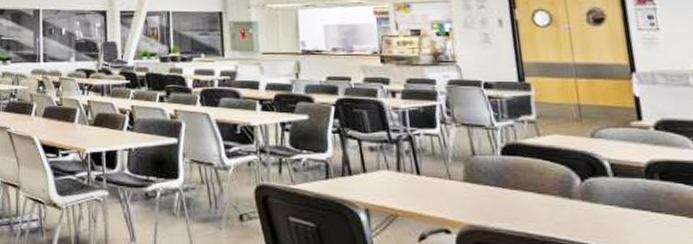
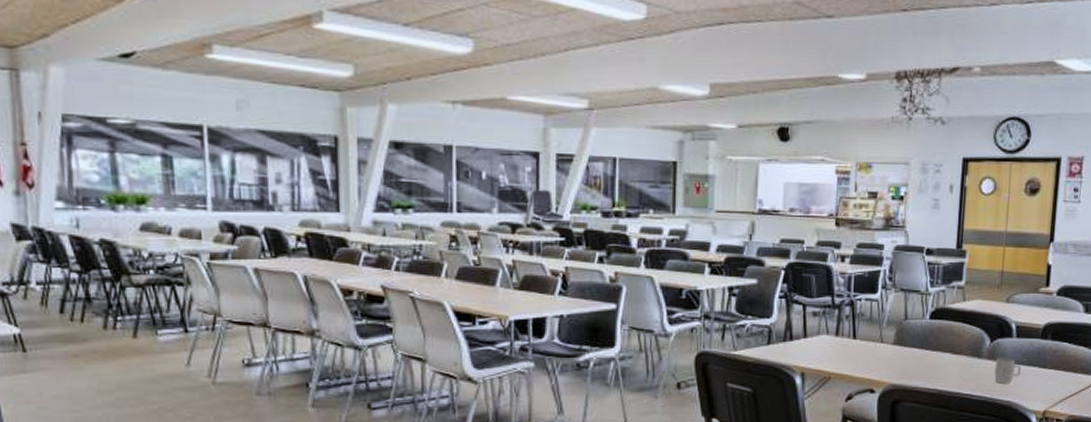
mug: none [592,199,628,229] -> present [994,358,1021,384]

